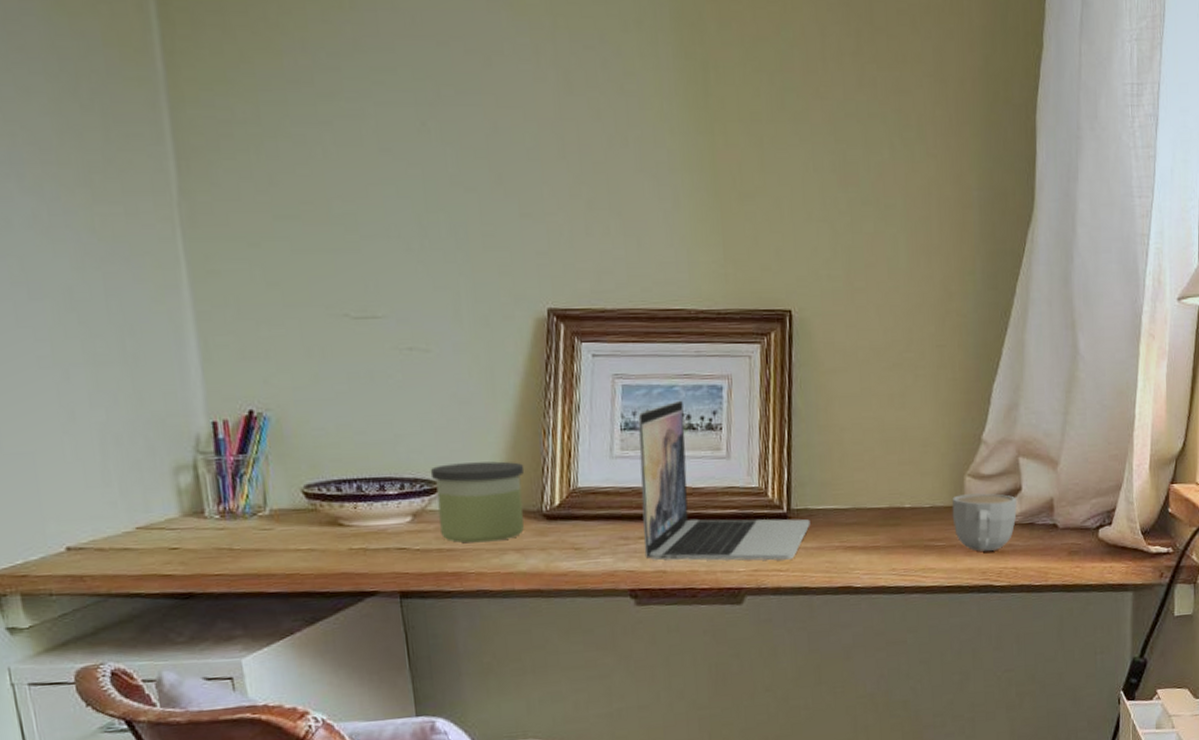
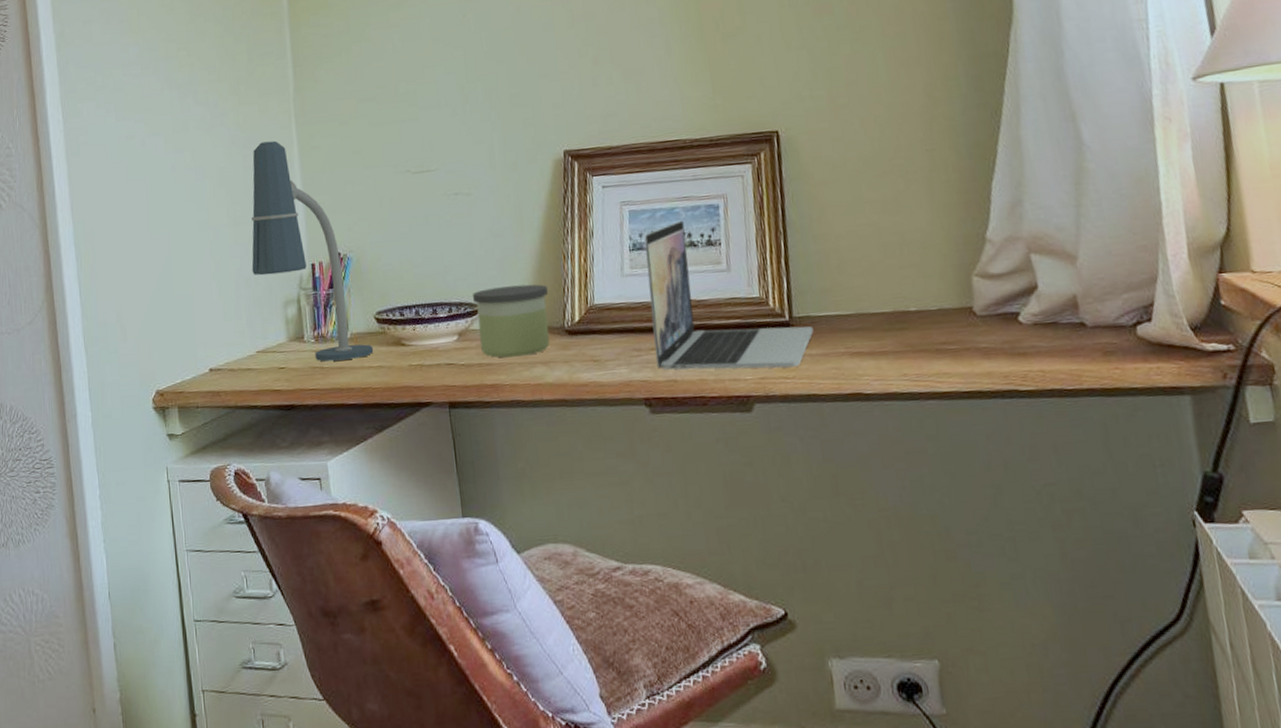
desk lamp: none [118,257,302,542] -> present [251,140,374,362]
mug: present [952,493,1017,552] -> none [961,293,1036,354]

